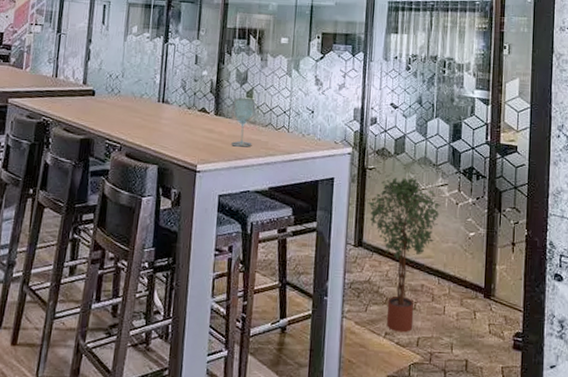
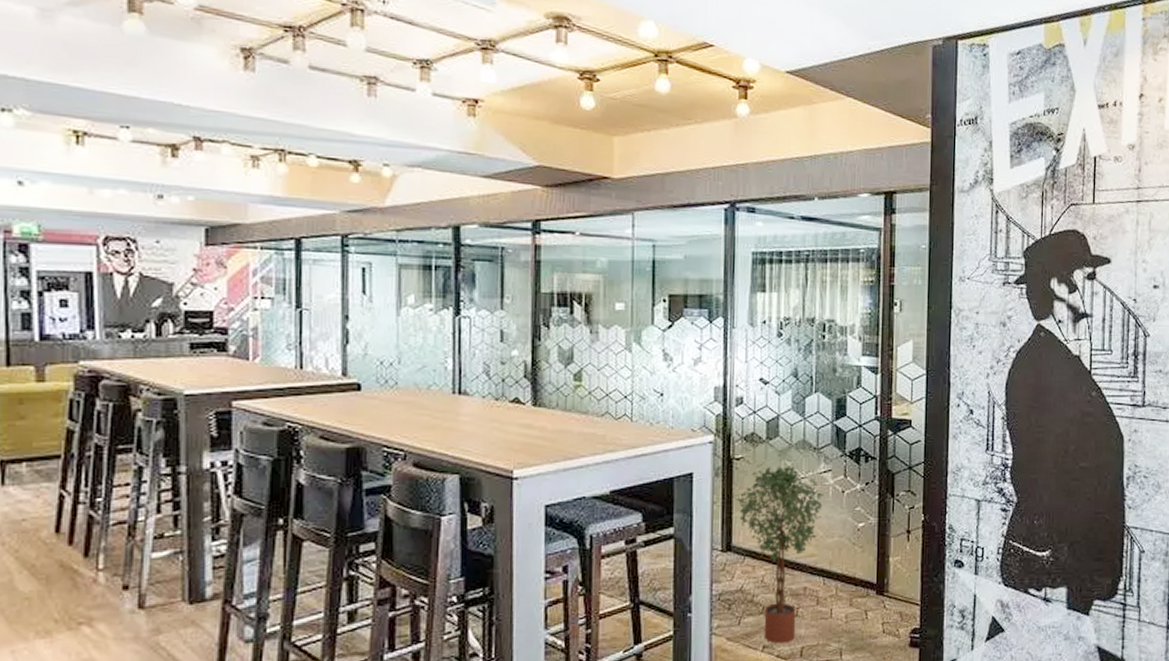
wine glass: present [230,97,257,147] -> none [553,381,588,444]

